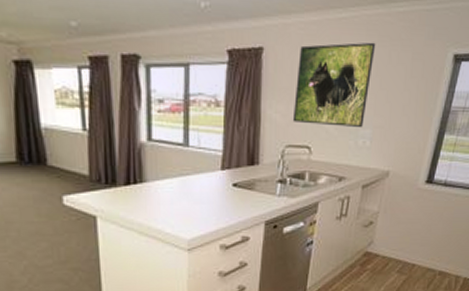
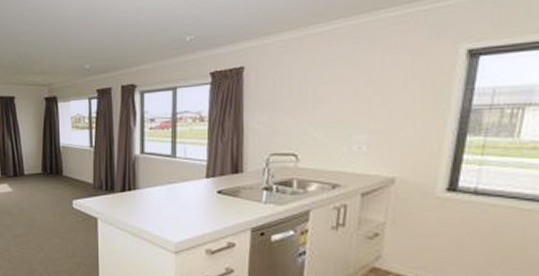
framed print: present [292,42,376,128] -> none [276,49,365,134]

